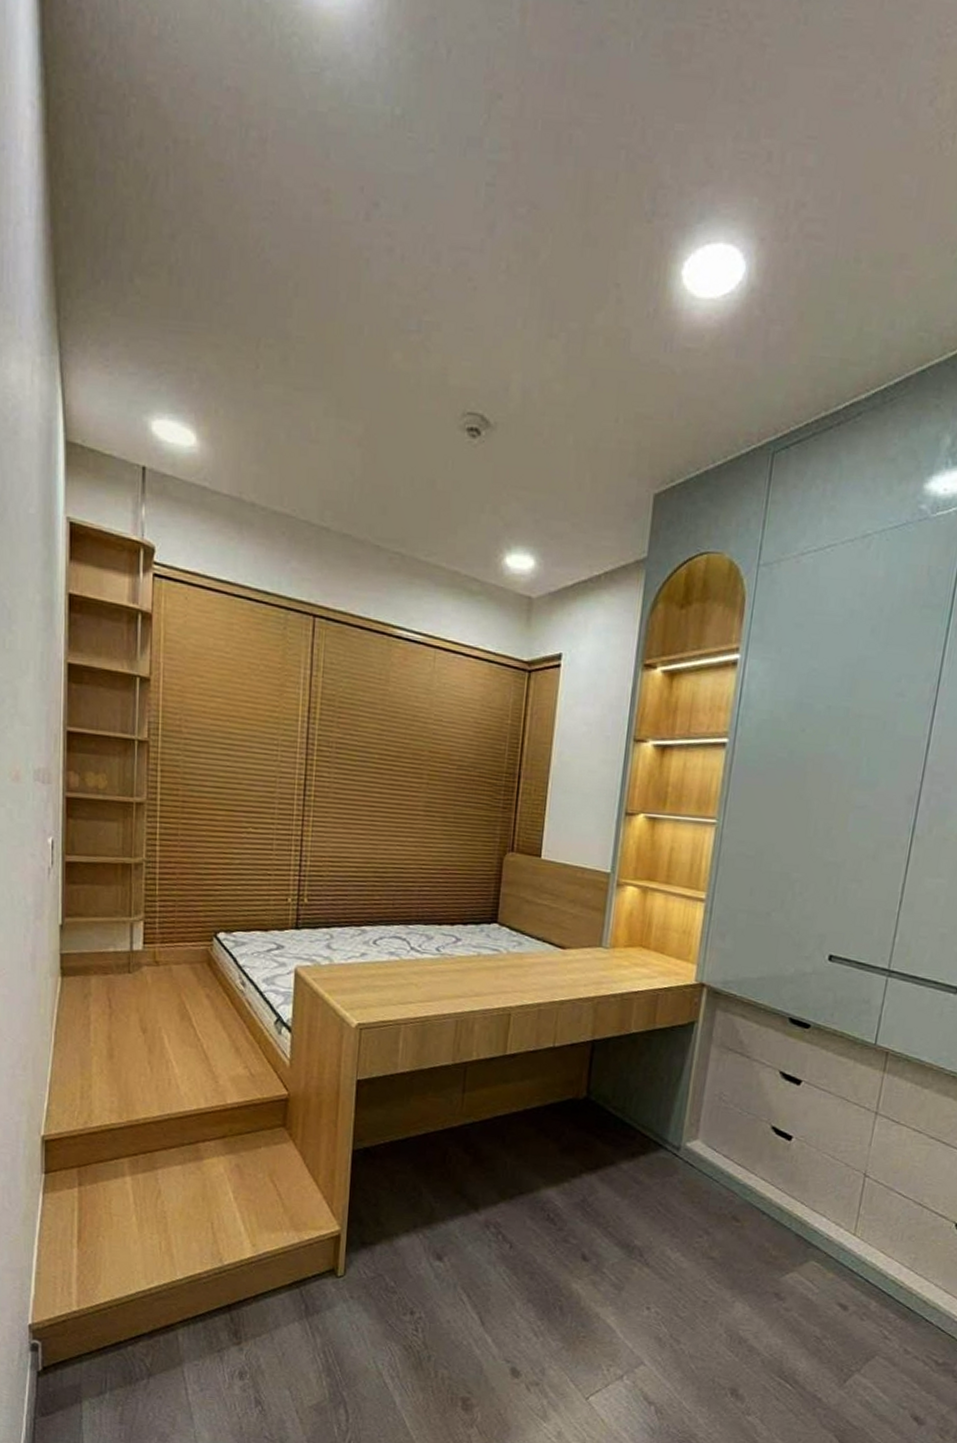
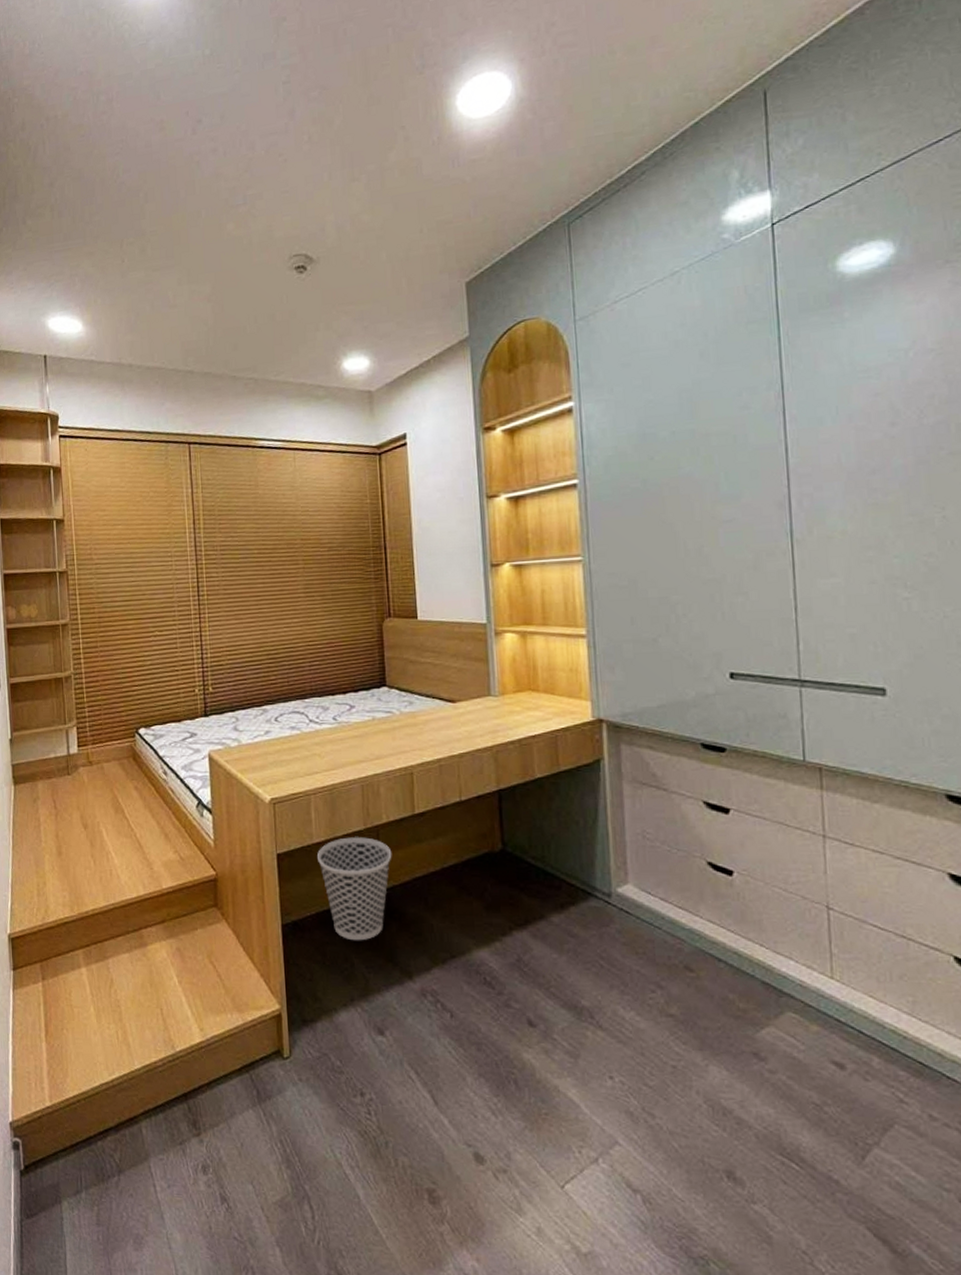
wastebasket: none [399,1070,477,1172] -> present [317,837,392,941]

